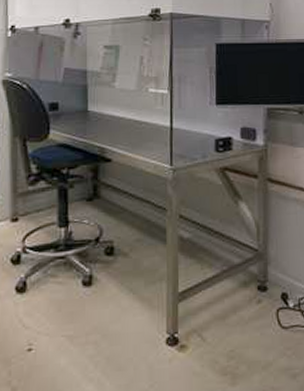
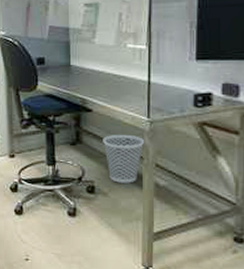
wastebasket: none [123,184,168,240] -> present [103,134,145,183]

